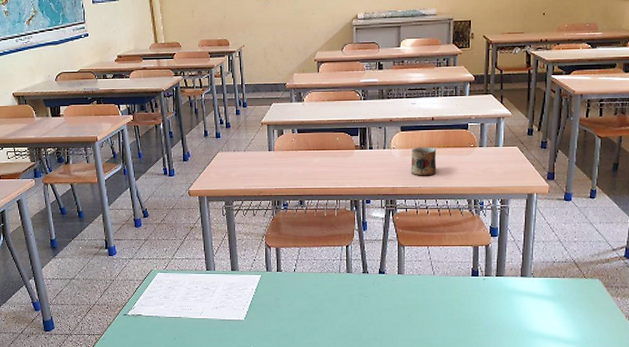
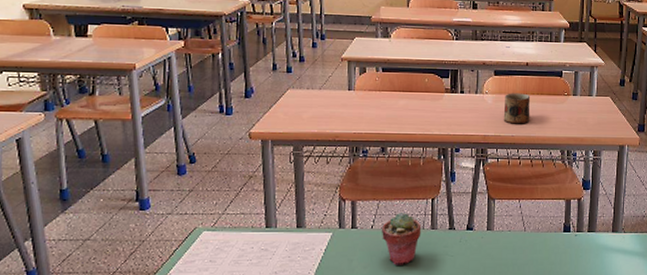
potted succulent: none [303,258,338,304] -> present [382,213,422,266]

